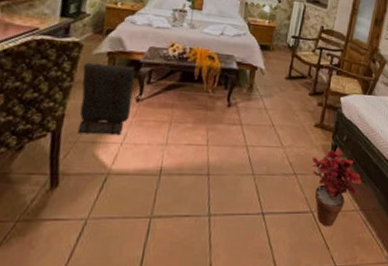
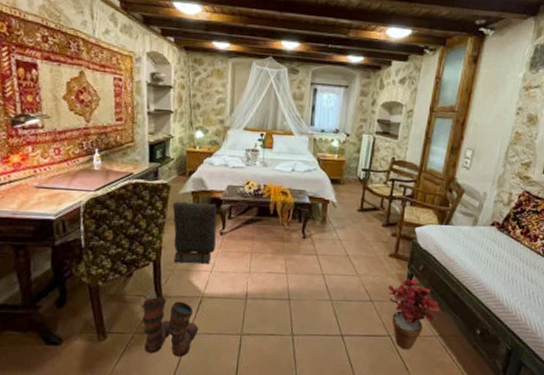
boots: none [27,168,101,249] -> present [141,291,199,357]

